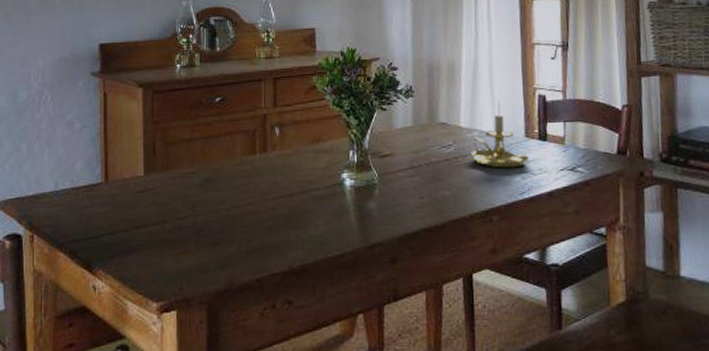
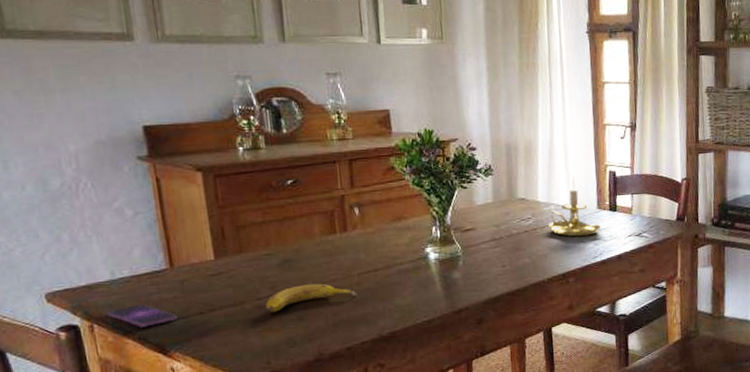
smartphone: none [46,217,105,241] -> present [106,304,178,328]
fruit: none [184,206,272,234] -> present [265,283,358,312]

